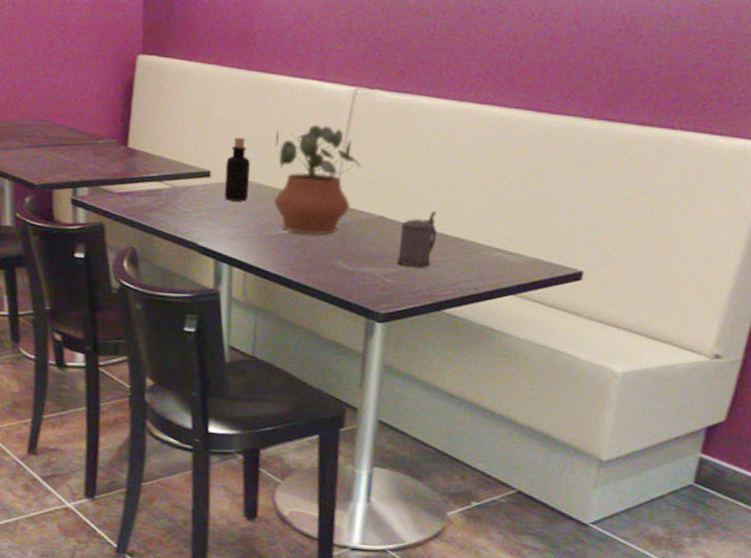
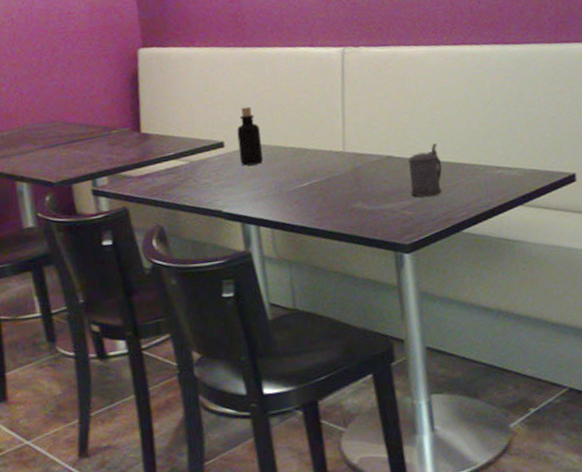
potted plant: present [274,124,362,235] -> none [279,84,363,185]

